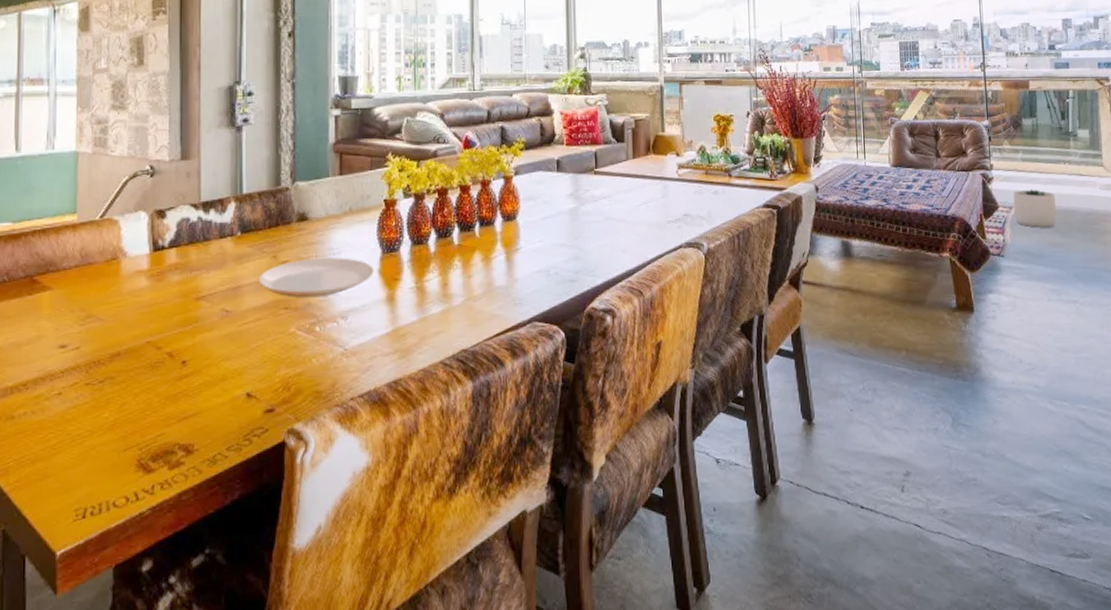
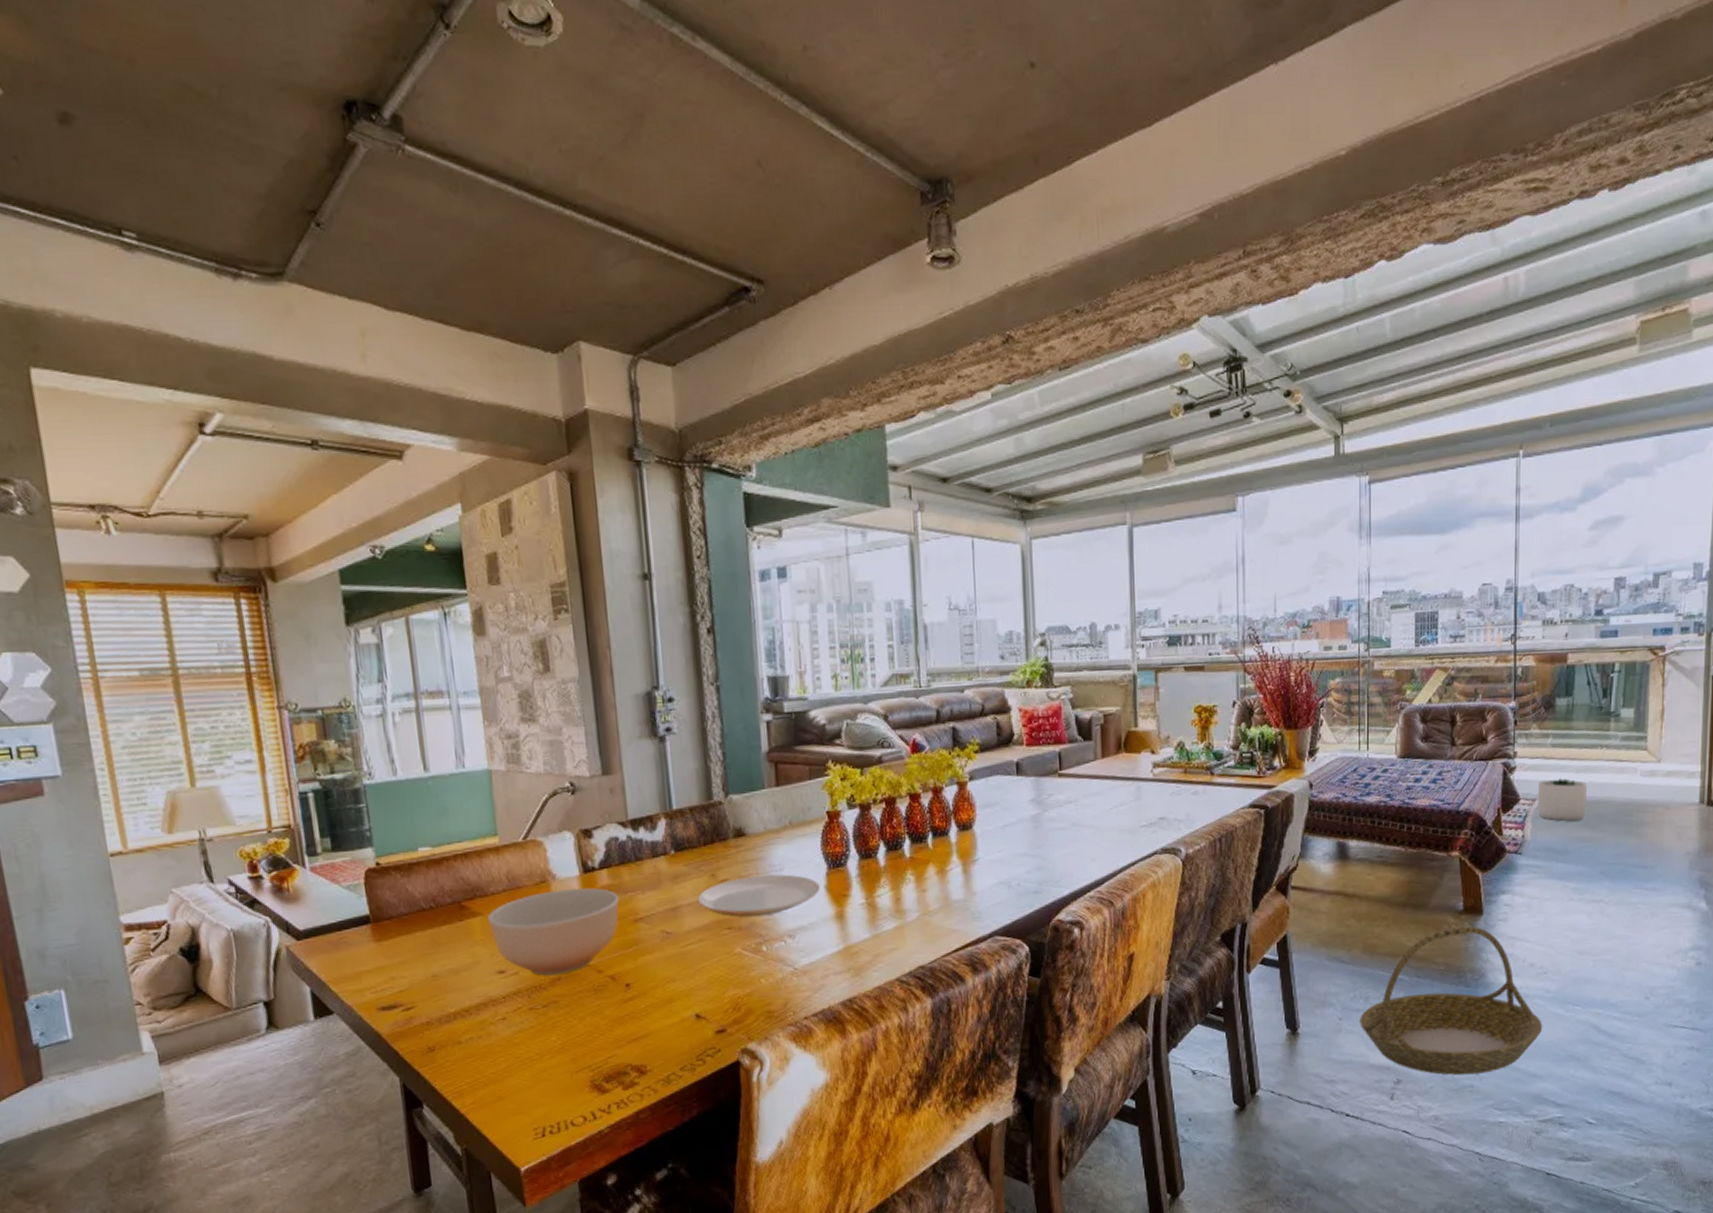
bowl: none [56,266,185,351] -> present [487,888,620,976]
basket: none [869,322,1036,468] -> present [1360,926,1543,1075]

